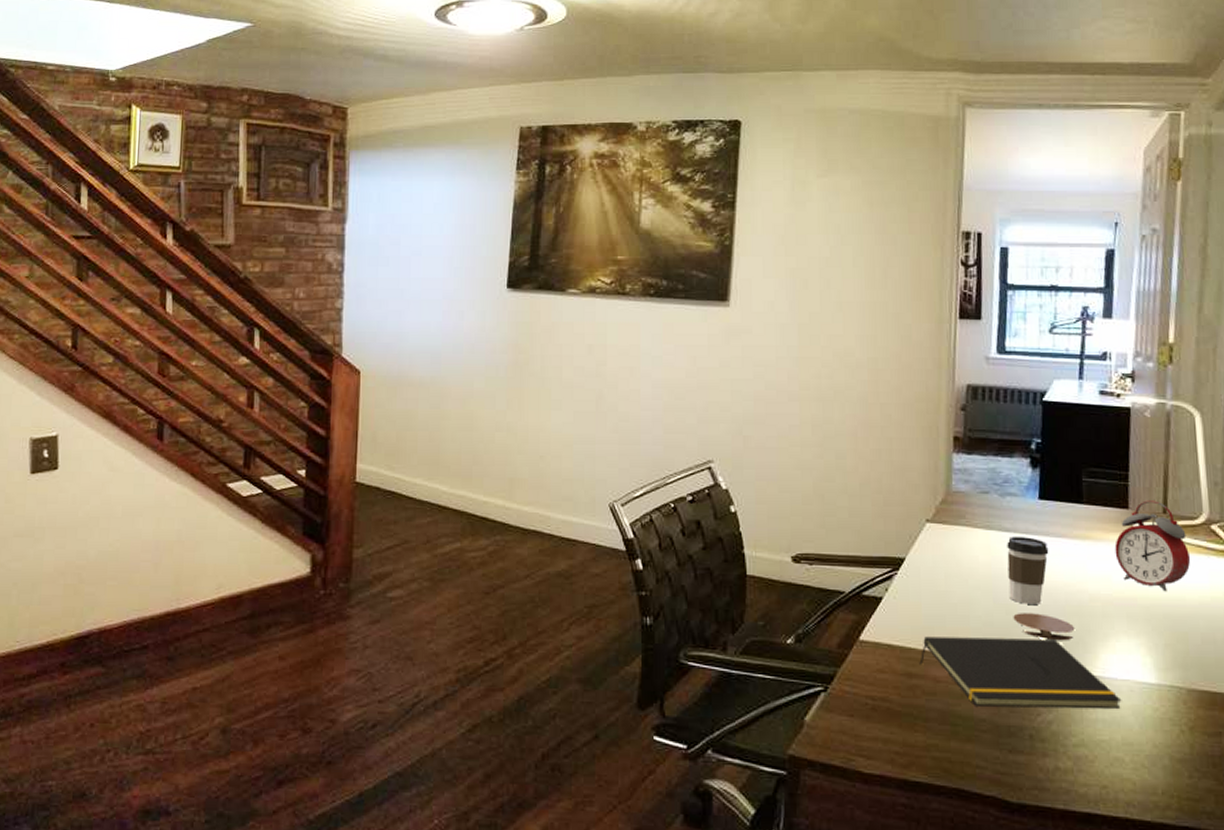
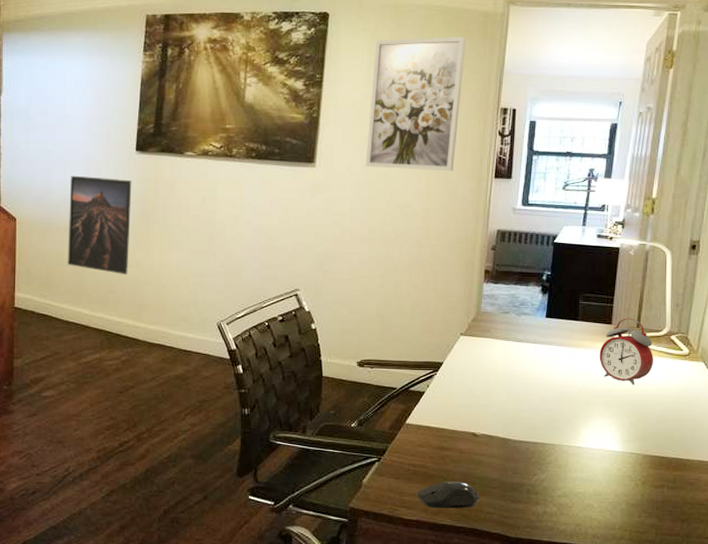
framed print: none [422,318,502,442] -> present [68,175,132,275]
wall art: none [793,146,913,311] -> present [365,37,466,172]
computer mouse: none [878,721,965,760] -> present [417,481,479,509]
notepad: present [919,636,1122,709] -> none [450,420,596,470]
coffee cup: present [1007,537,1049,604] -> none [519,346,551,395]
coaster: present [1013,613,1075,641] -> none [521,402,566,422]

